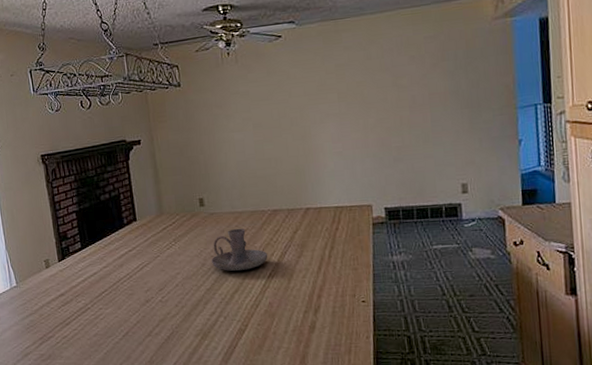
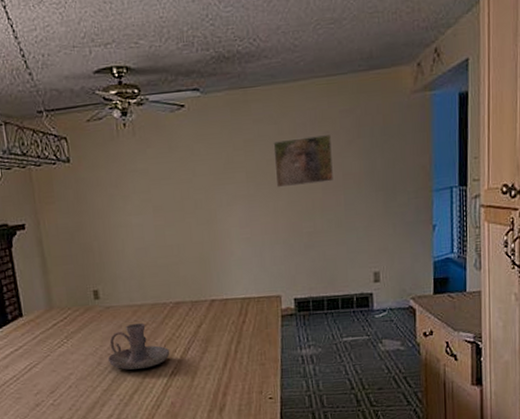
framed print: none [362,57,420,107] -> present [273,133,333,188]

